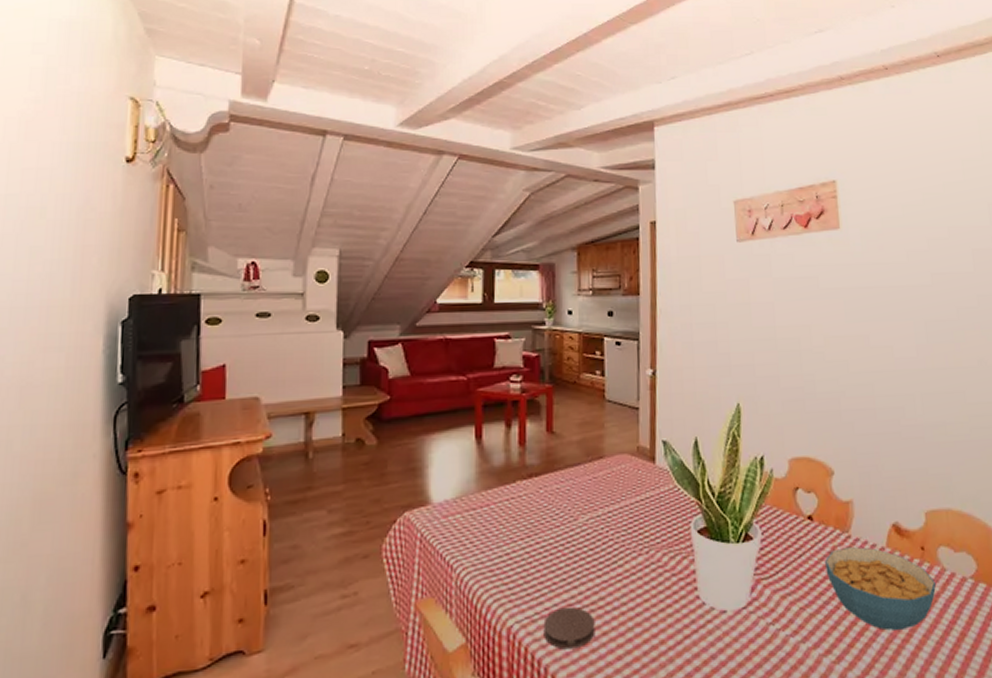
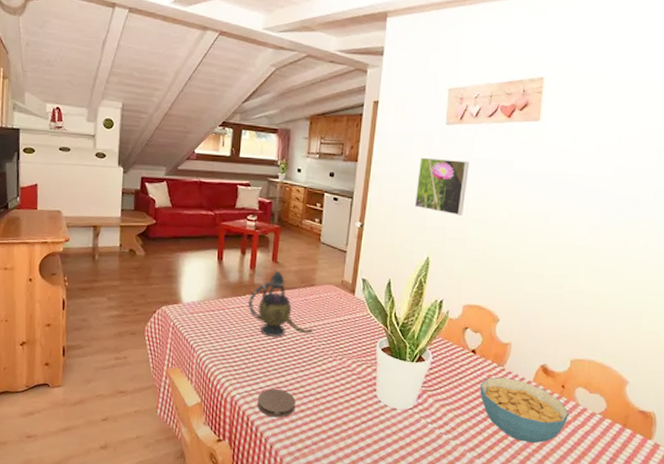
teapot: none [520,441,608,535] -> present [248,269,313,337]
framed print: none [712,282,772,348] -> present [414,157,470,216]

